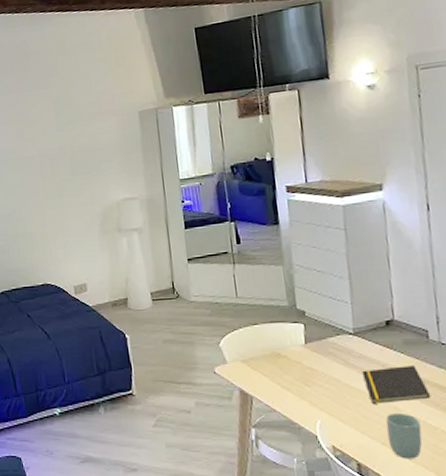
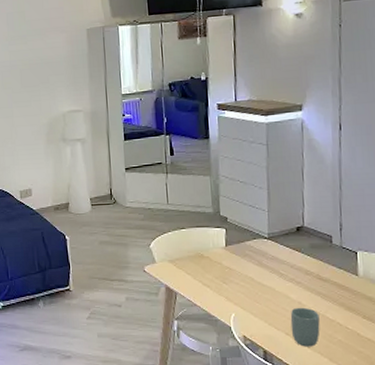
notepad: present [362,365,431,404] -> none [273,266,330,299]

